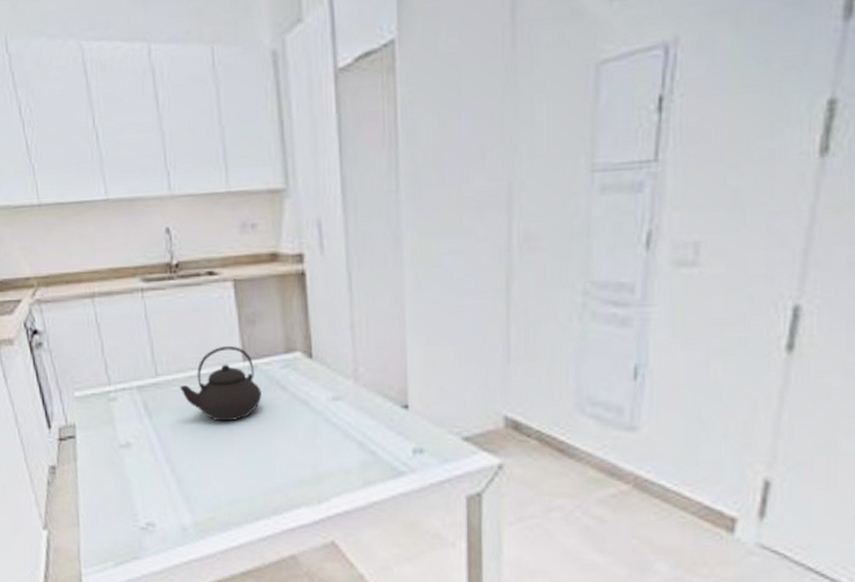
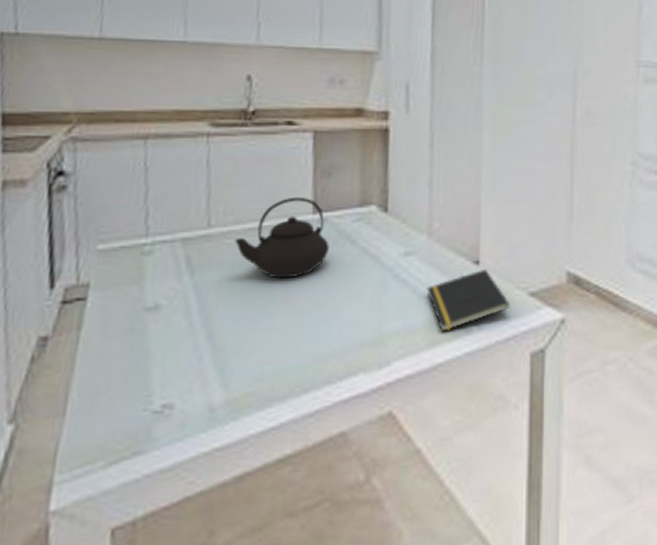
notepad: none [357,413,443,473] -> present [427,268,511,332]

